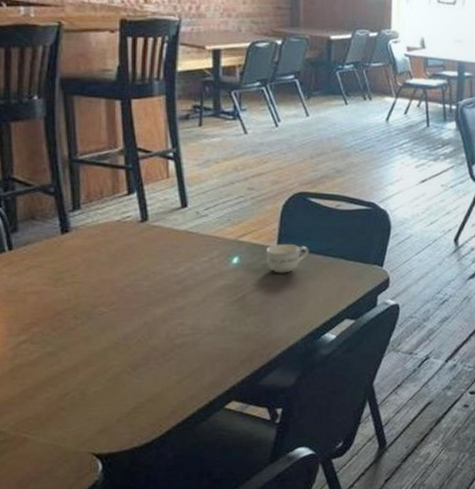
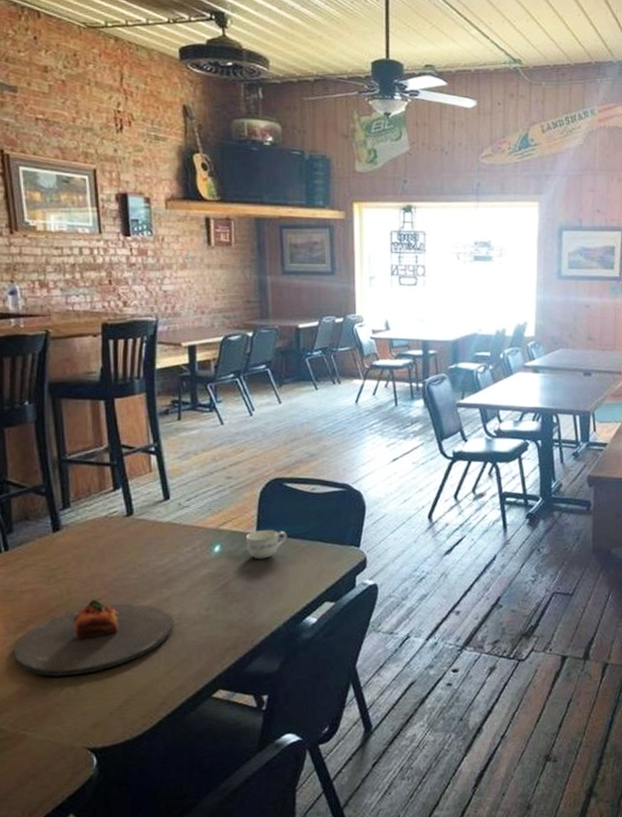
plate: none [15,304,187,381] -> present [12,598,174,677]

